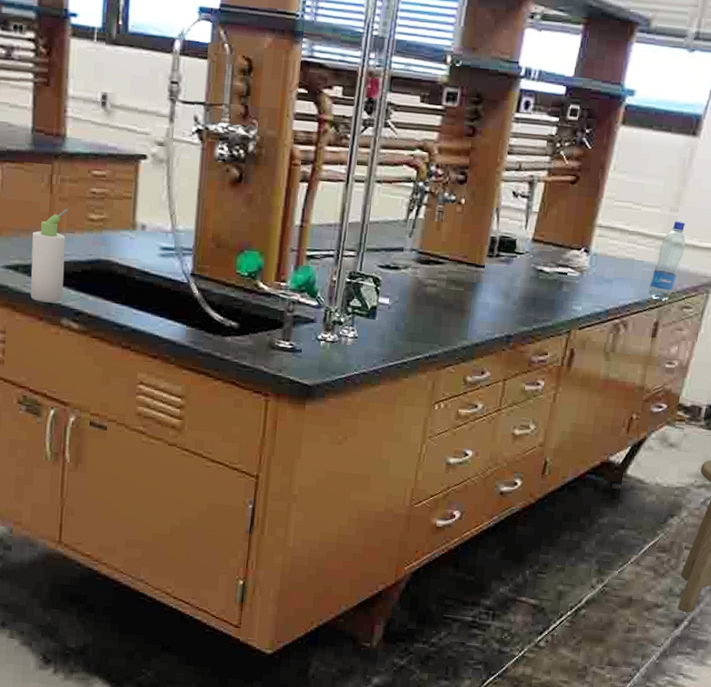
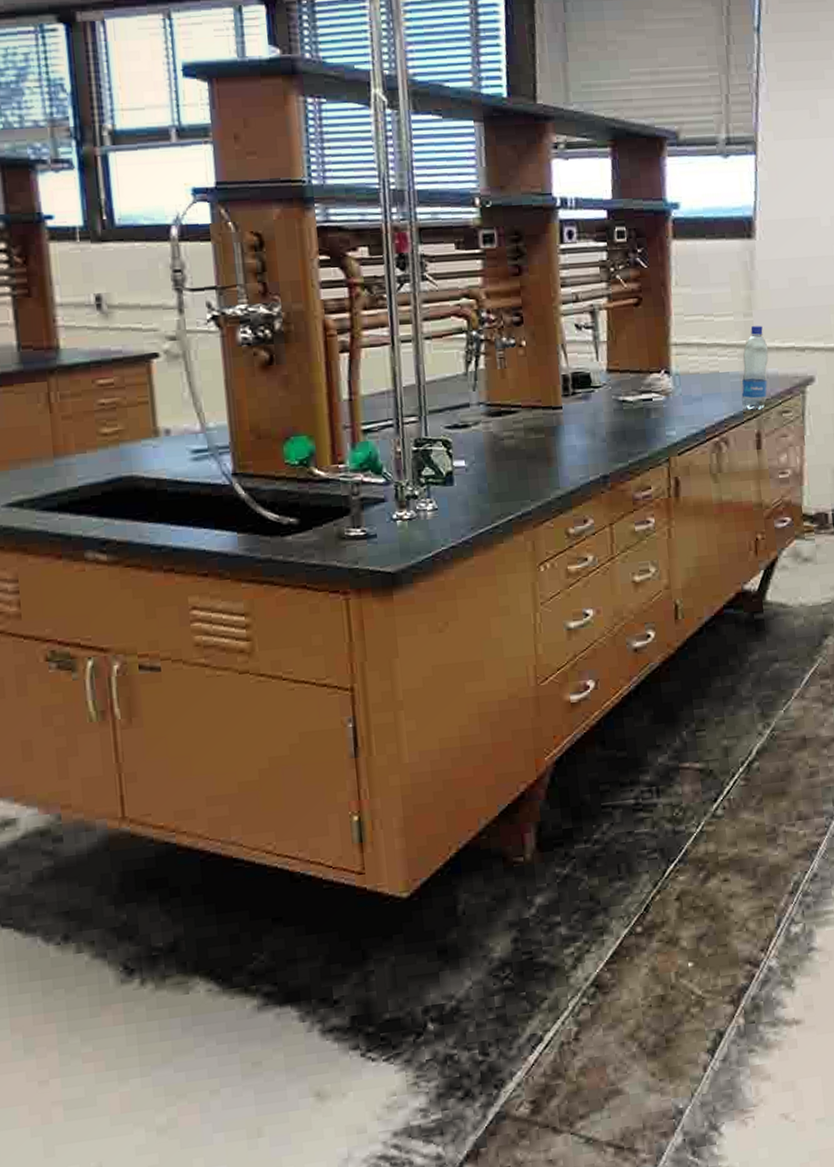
bottle: present [30,208,68,303] -> none [35,426,84,538]

